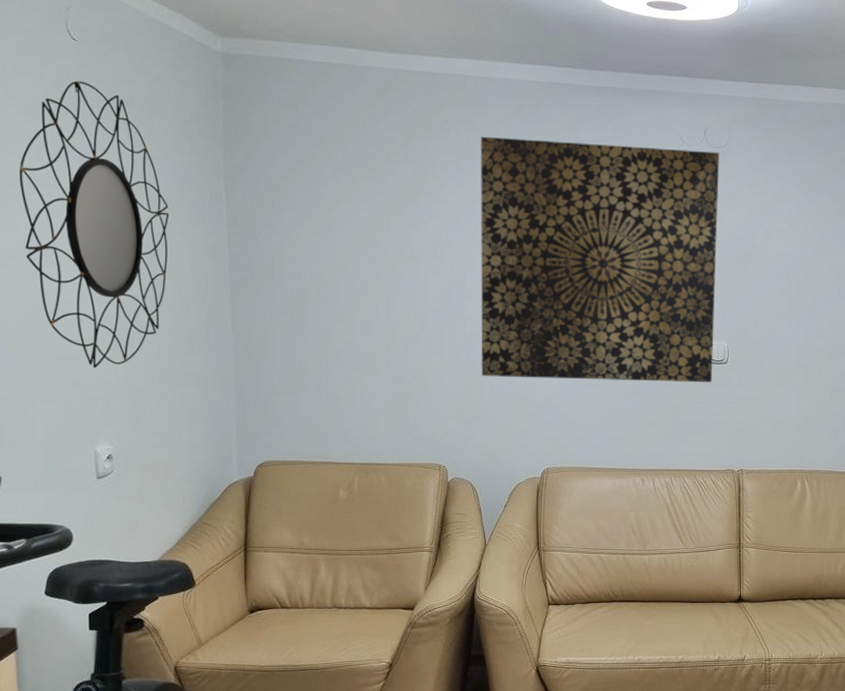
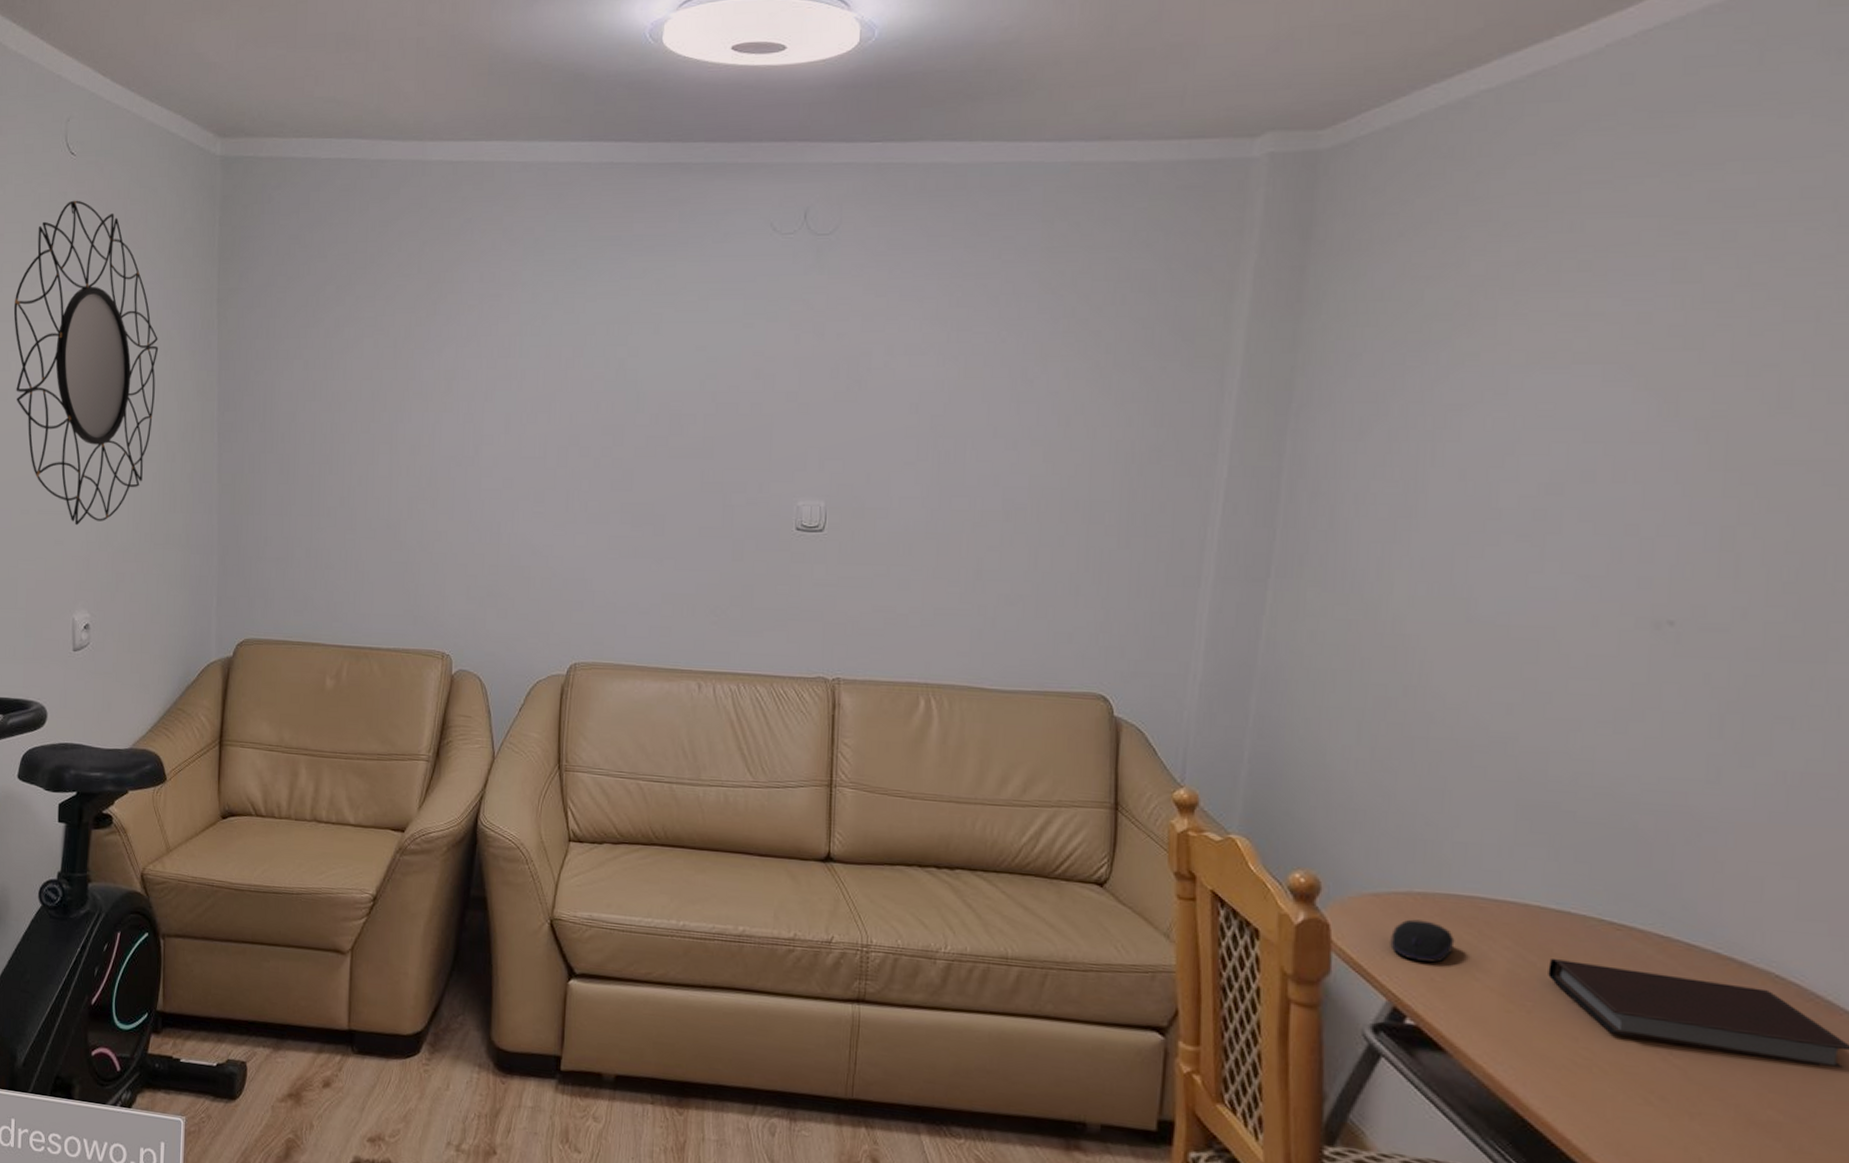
wall art: present [481,136,719,383] -> none [498,237,824,558]

